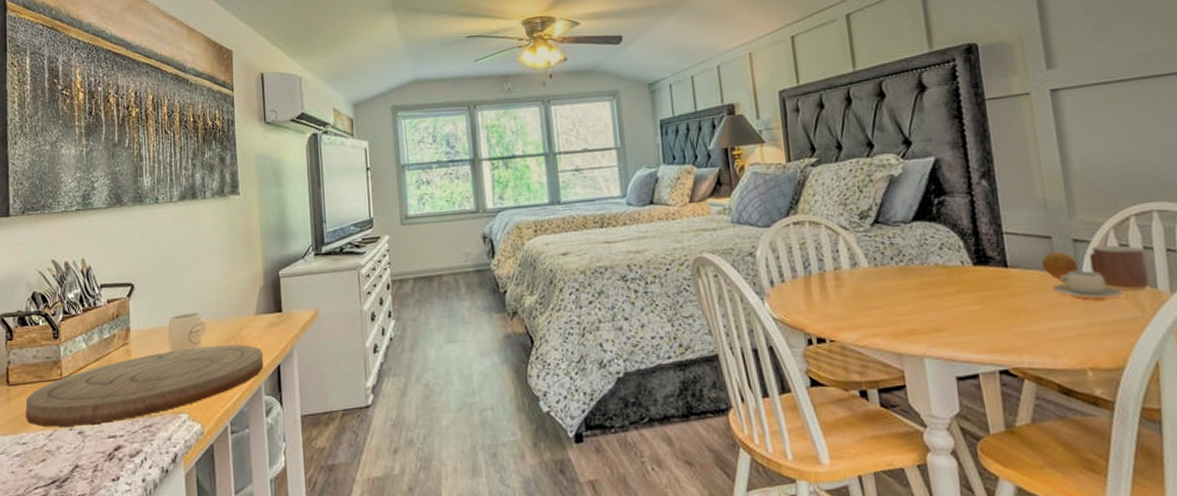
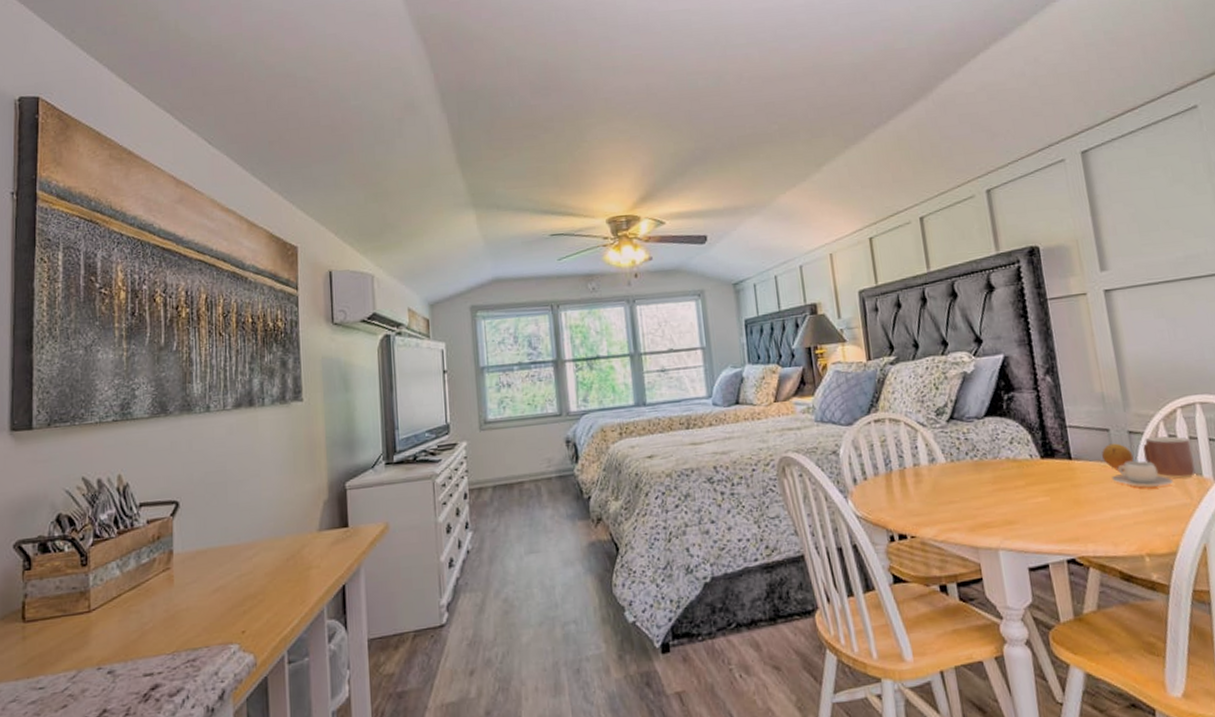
cutting board: present [25,344,264,427] -> none [44,564,327,667]
mug: present [167,312,207,353] -> none [217,530,262,577]

